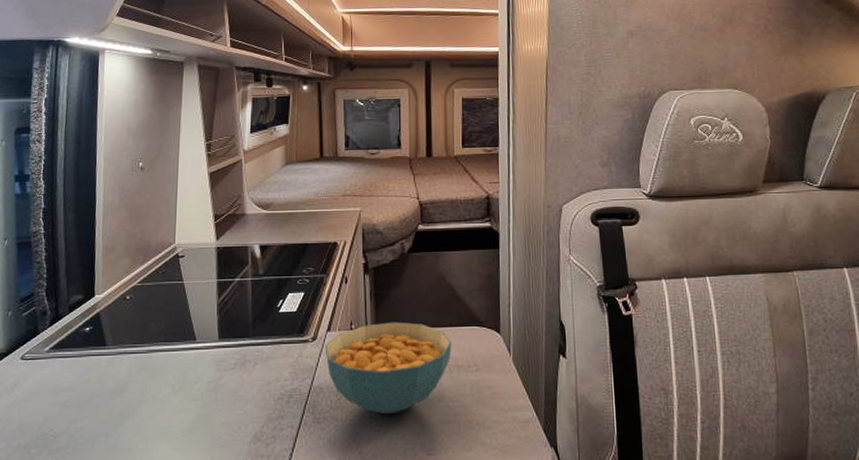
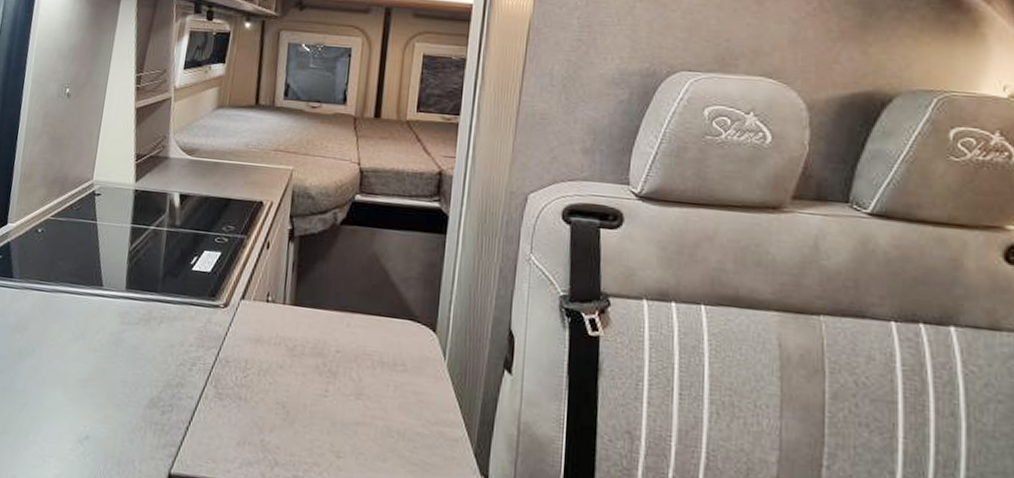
cereal bowl: present [325,321,453,415] -> none [236,298,379,404]

